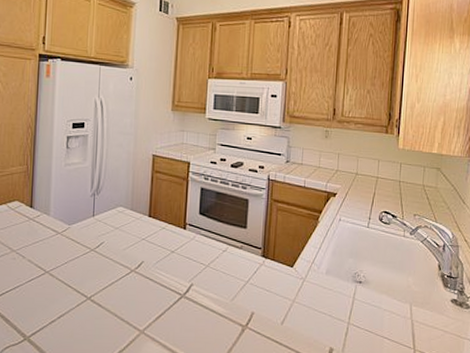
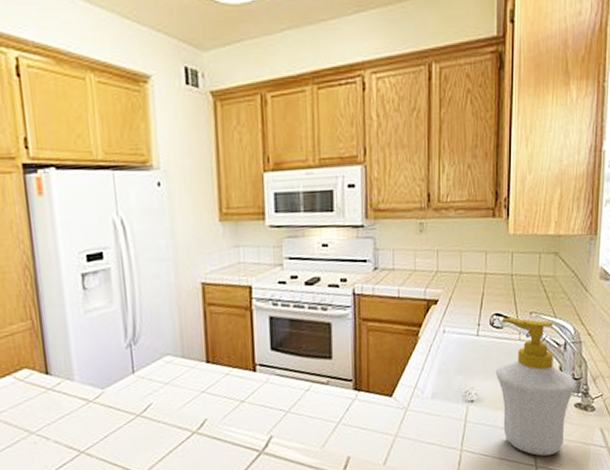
soap bottle: none [381,215,454,342] -> present [495,317,577,457]

